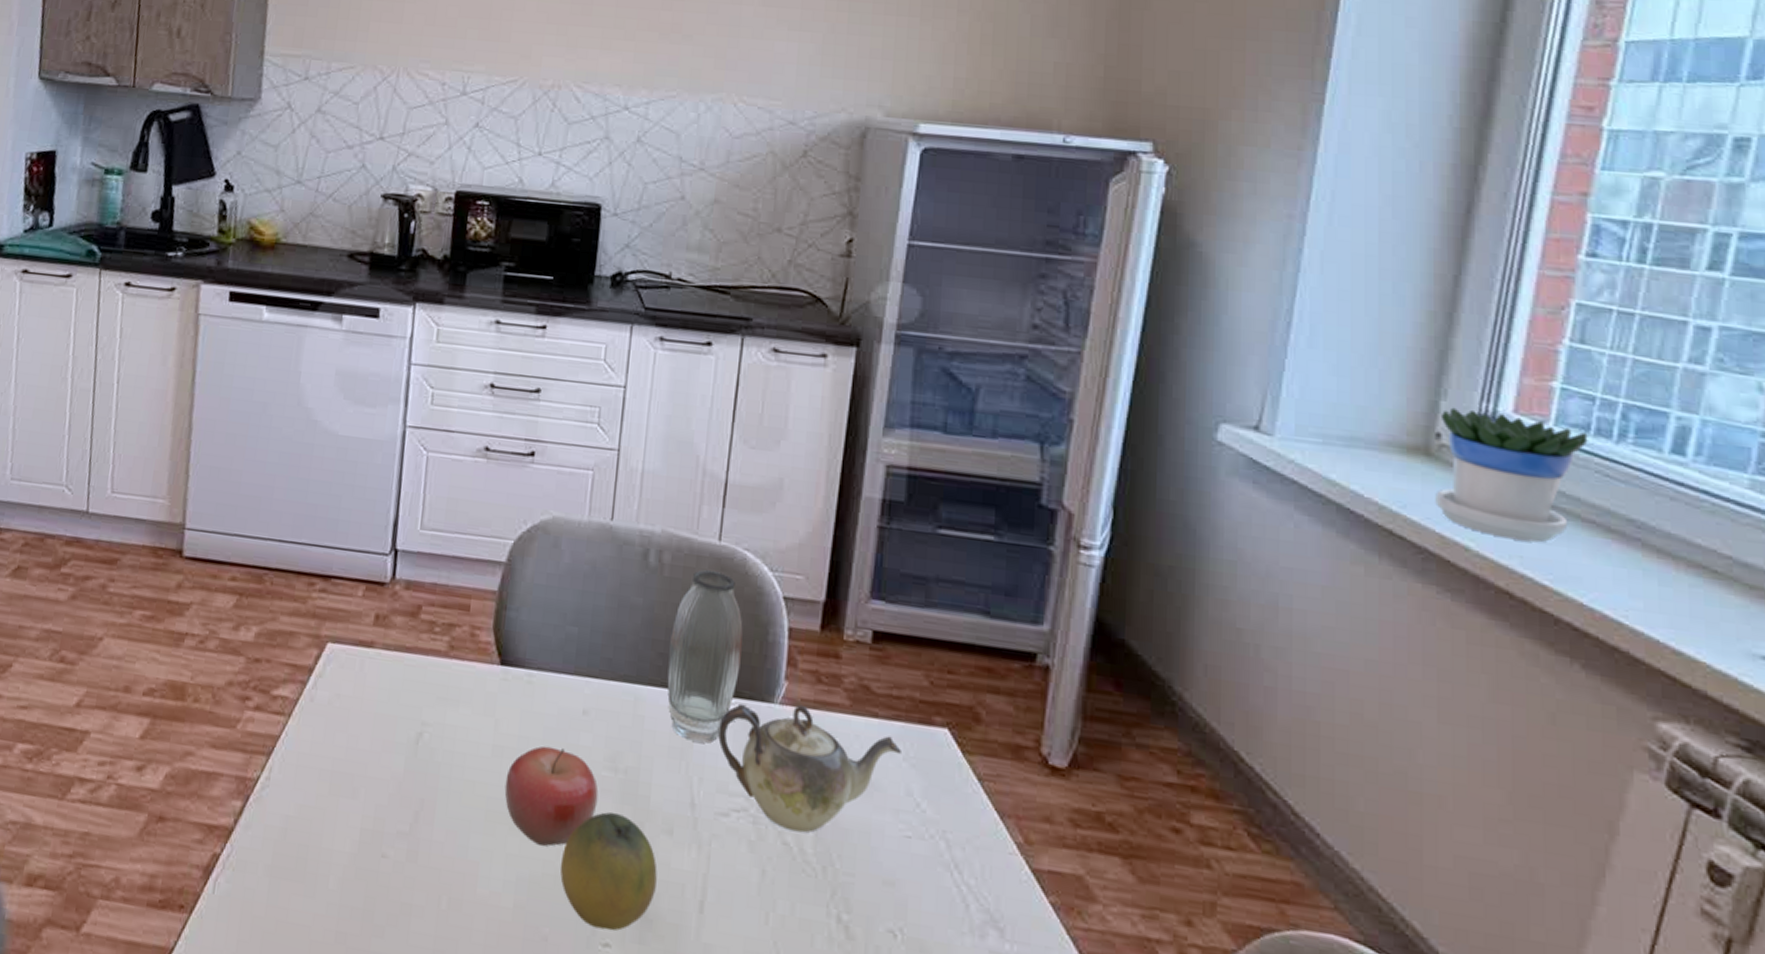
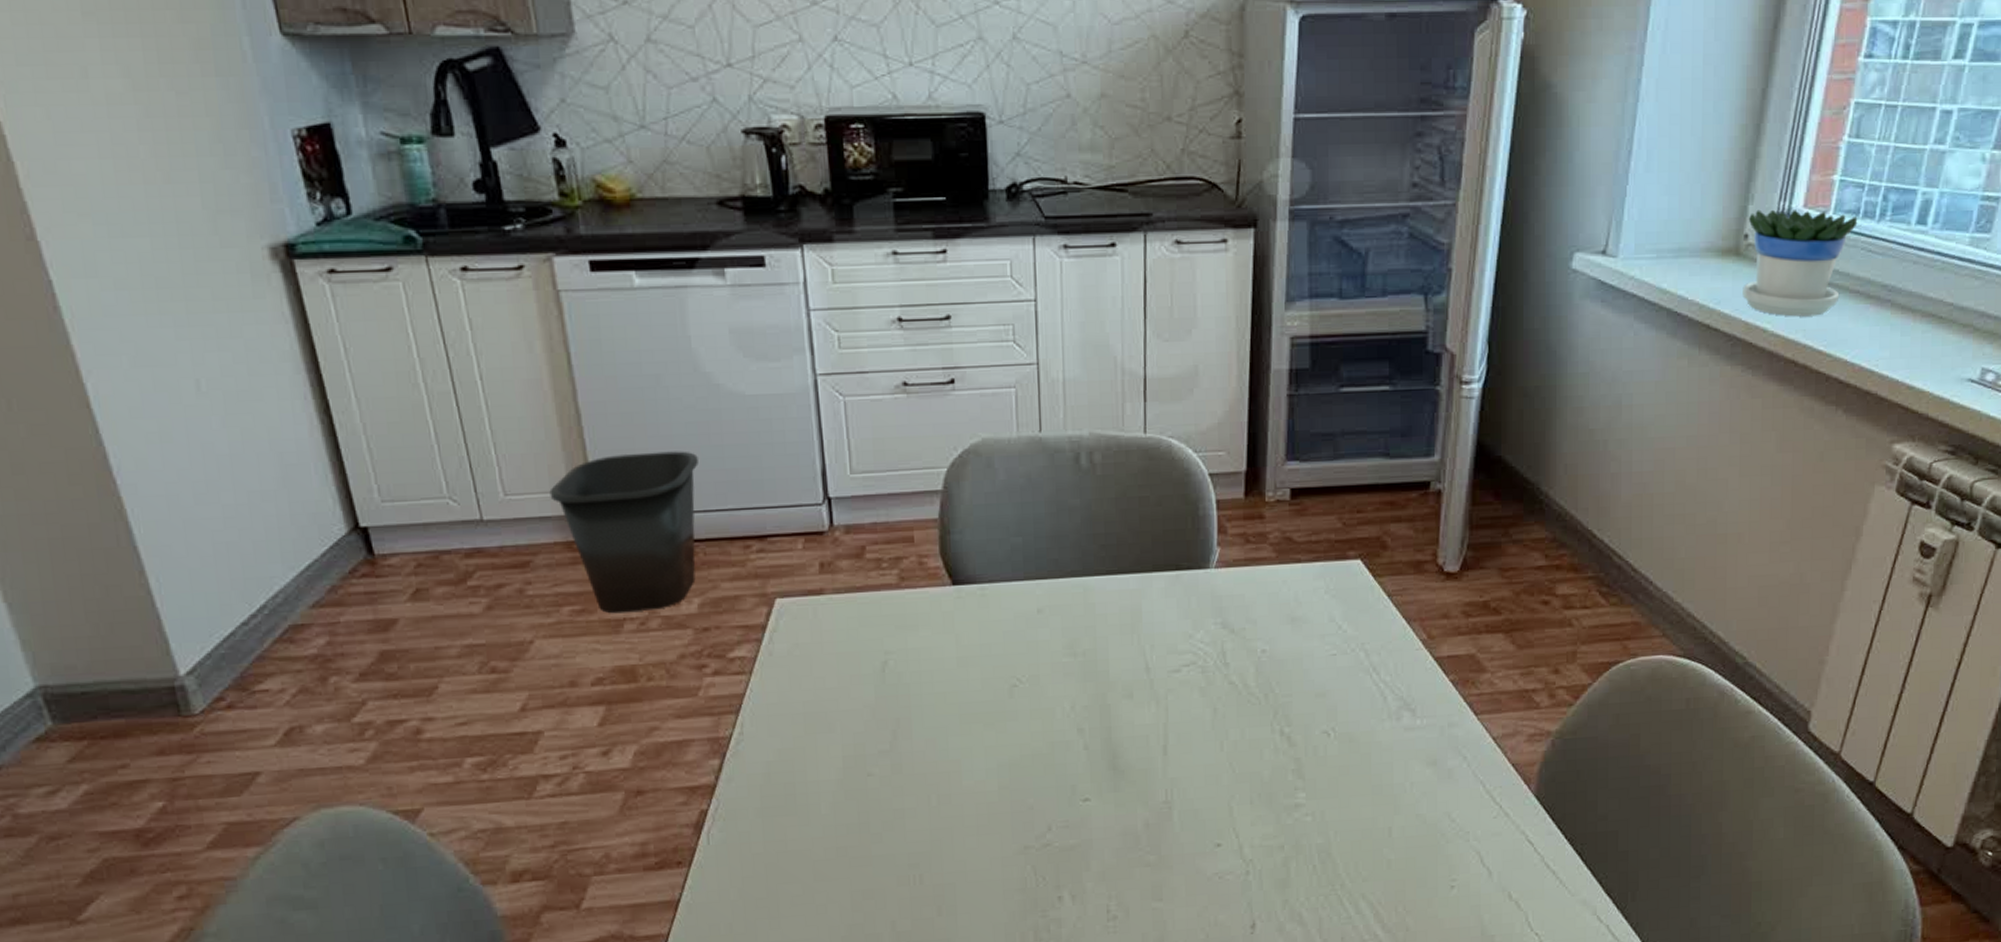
waste bin: none [149,471,285,631] -> present [549,451,698,613]
fruit: present [504,746,599,847] -> none [974,647,1062,733]
fruit: present [560,811,658,931] -> none [1035,690,1124,789]
vase: present [667,570,744,743] -> none [1109,462,1177,616]
teapot: present [717,704,901,833] -> none [1162,564,1323,672]

